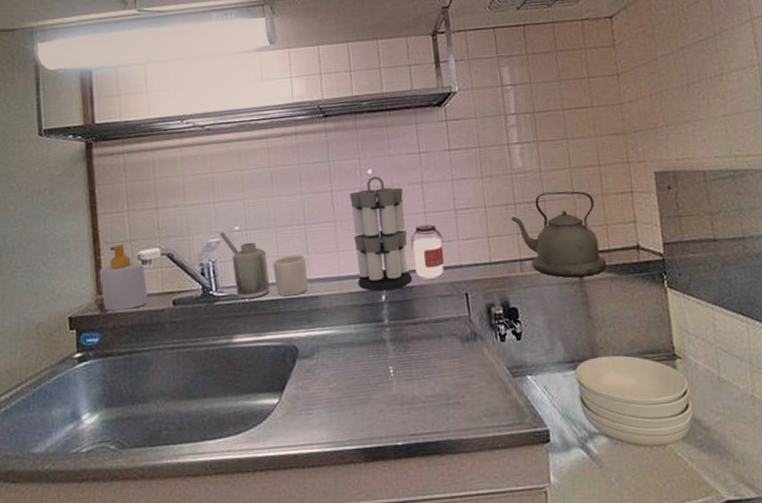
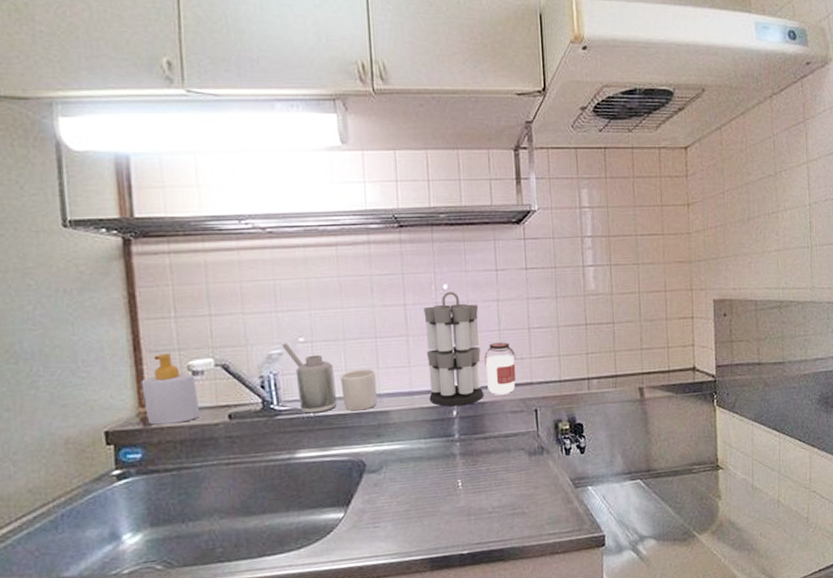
kettle: present [511,191,607,278] -> none [581,314,666,396]
bowl: present [575,355,693,447] -> none [631,466,729,547]

